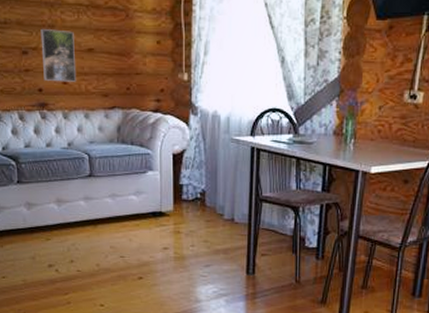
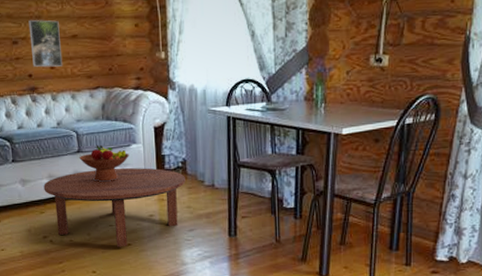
coffee table: none [51,195,204,280] -> present [43,167,186,247]
fruit bowl: none [90,169,145,210] -> present [79,144,129,182]

